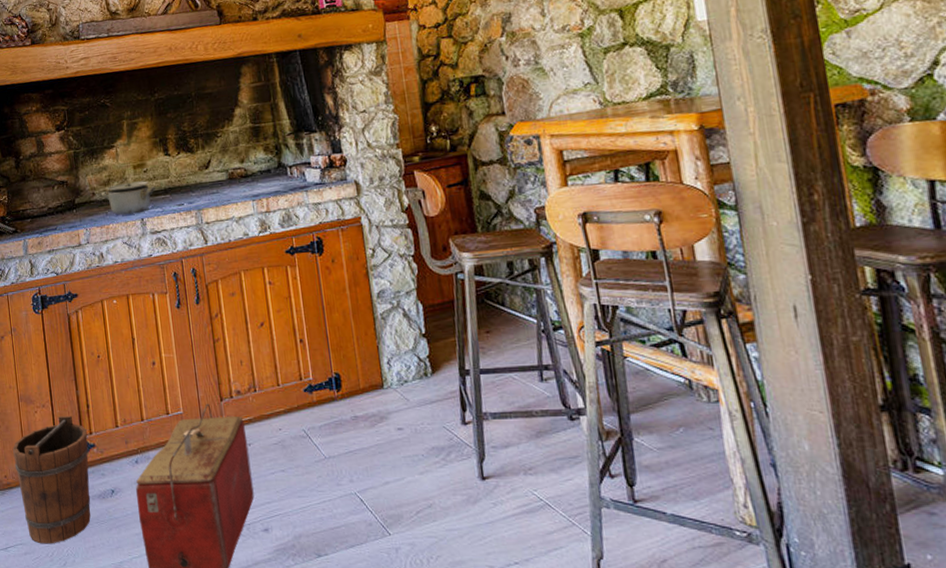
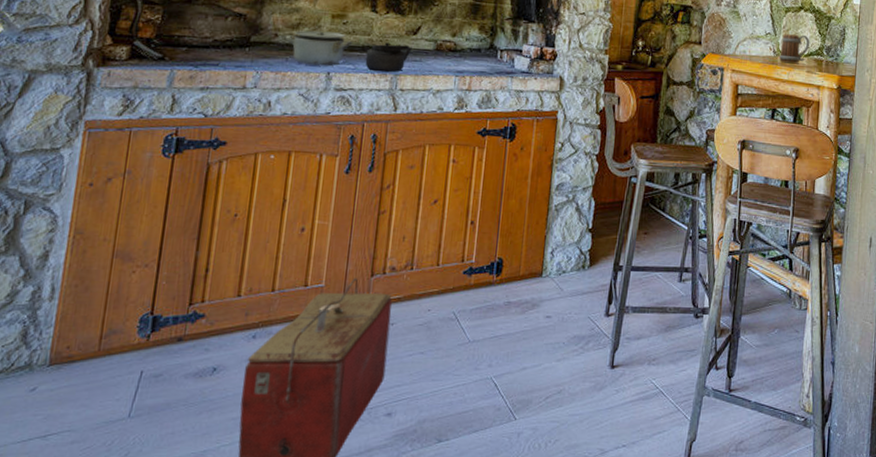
wooden bucket: present [12,415,91,544] -> none [83,278,198,431]
kettle: none [169,180,208,211] -> present [365,42,412,73]
beer mug: none [606,74,647,114] -> present [779,33,810,64]

